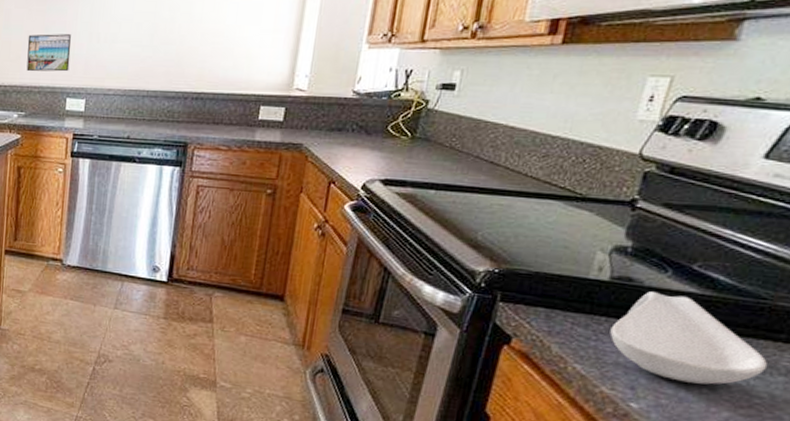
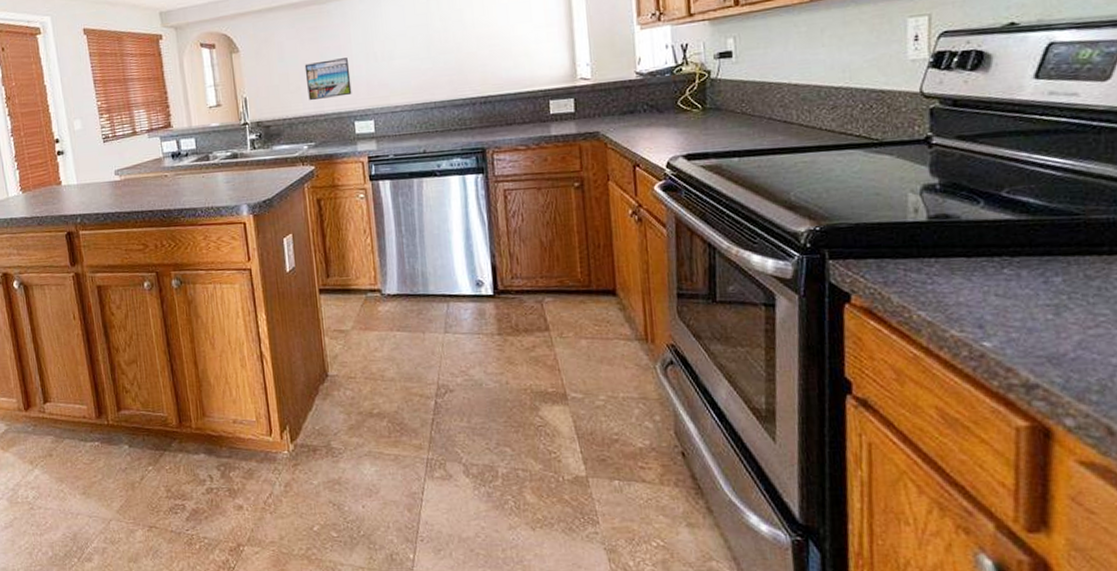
spoon rest: present [609,291,768,385] -> none [942,224,1101,312]

